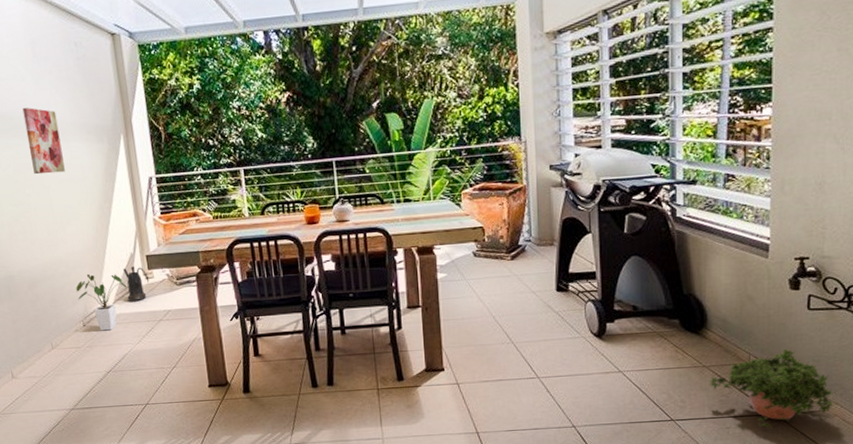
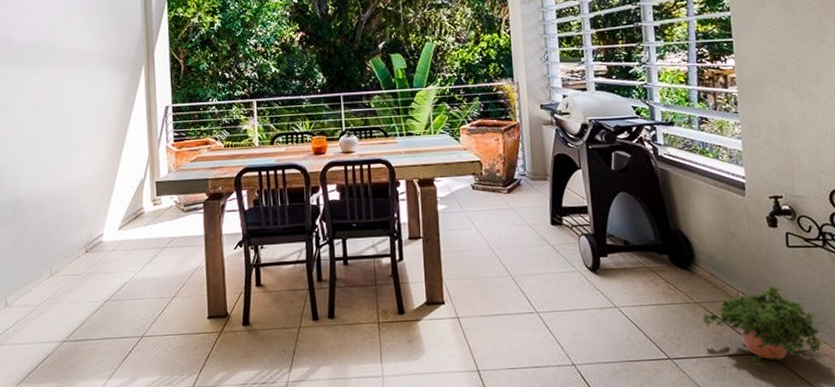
wall art: present [22,107,65,175] -> none [51,38,85,101]
house plant: present [76,273,127,331] -> none [83,199,134,258]
watering can: present [123,266,150,301] -> none [132,192,157,227]

